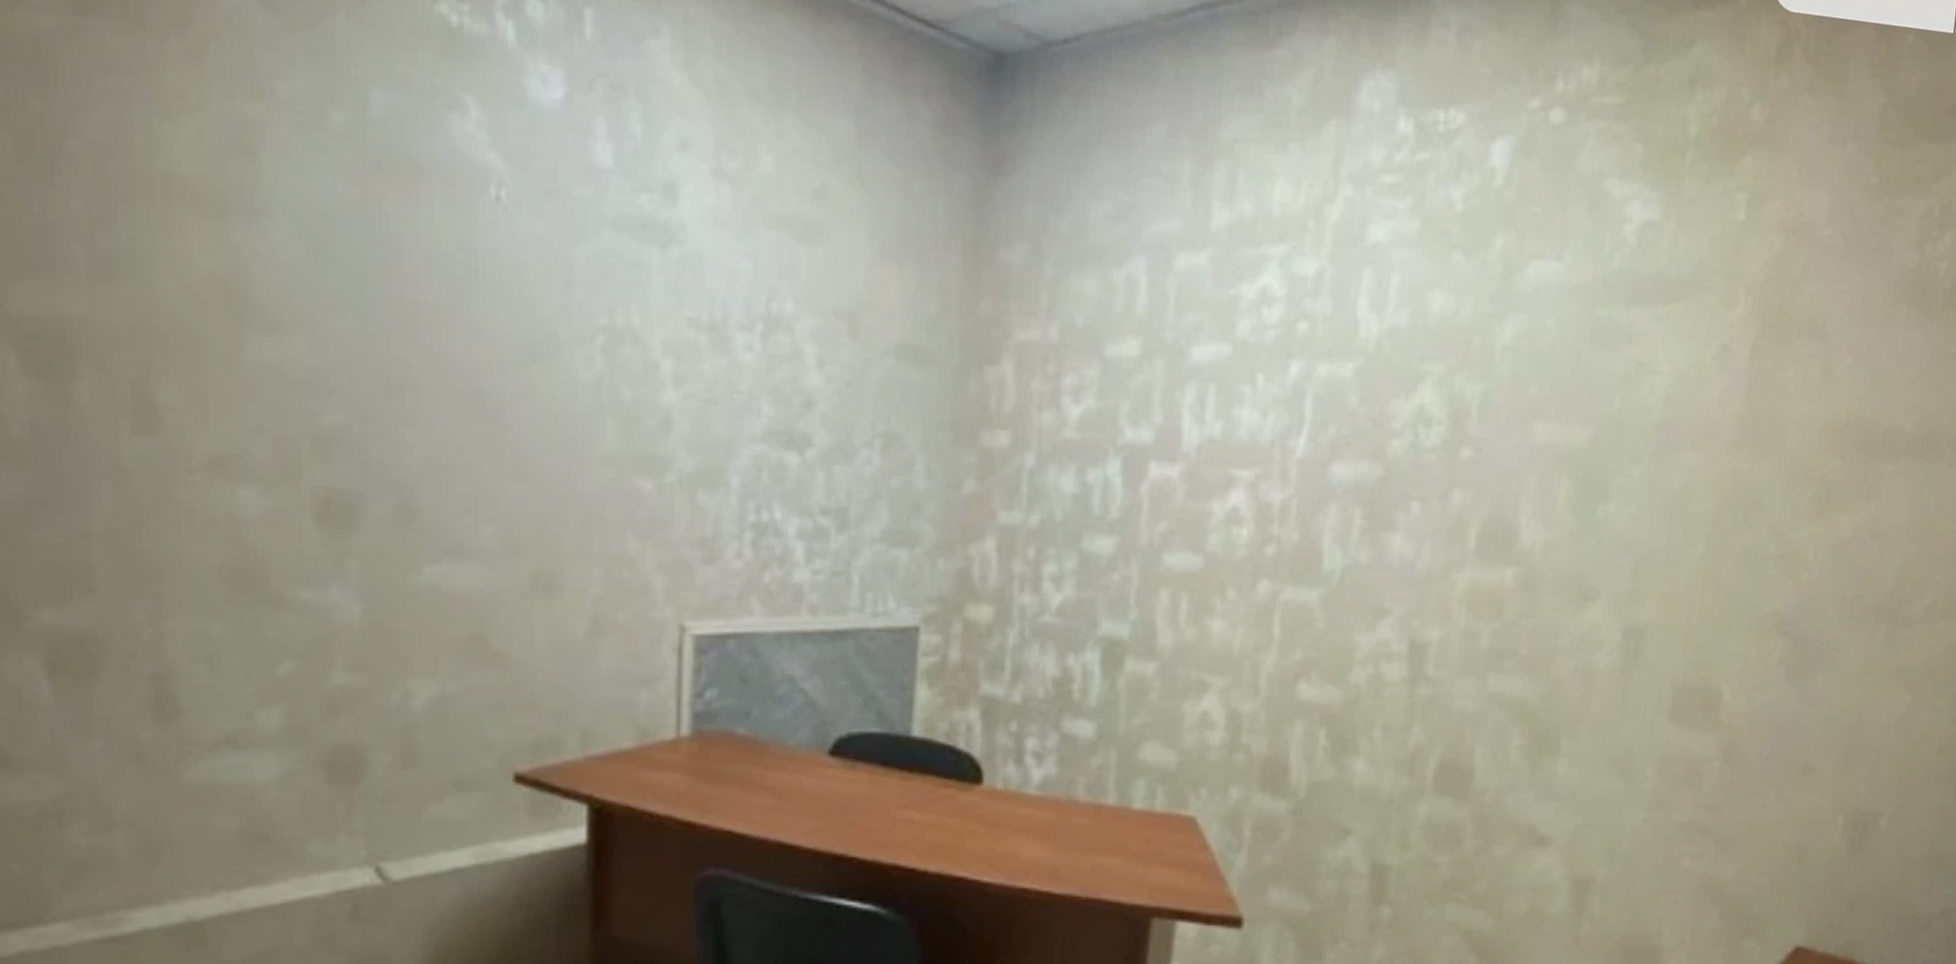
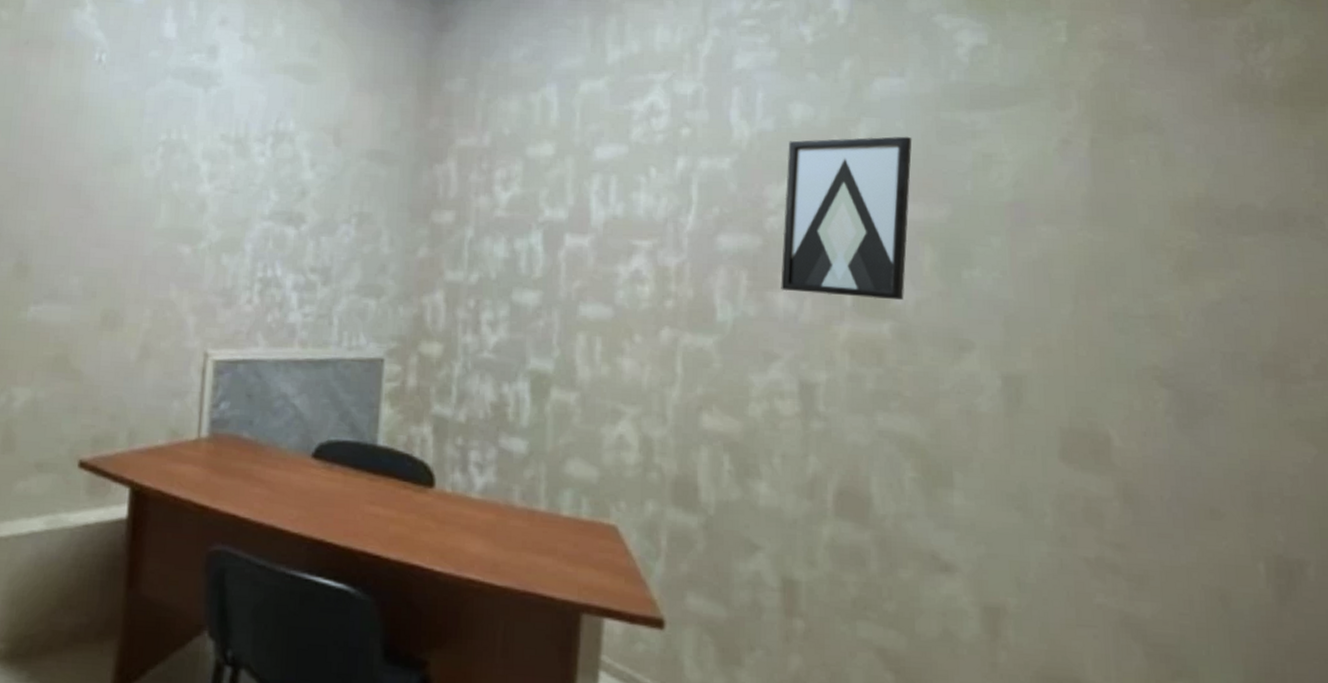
wall art: none [1398,338,1563,542] -> present [781,136,912,301]

